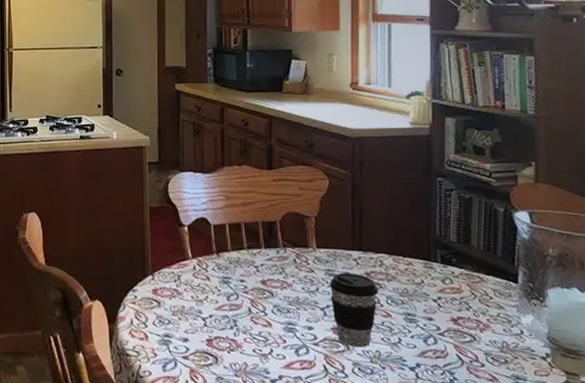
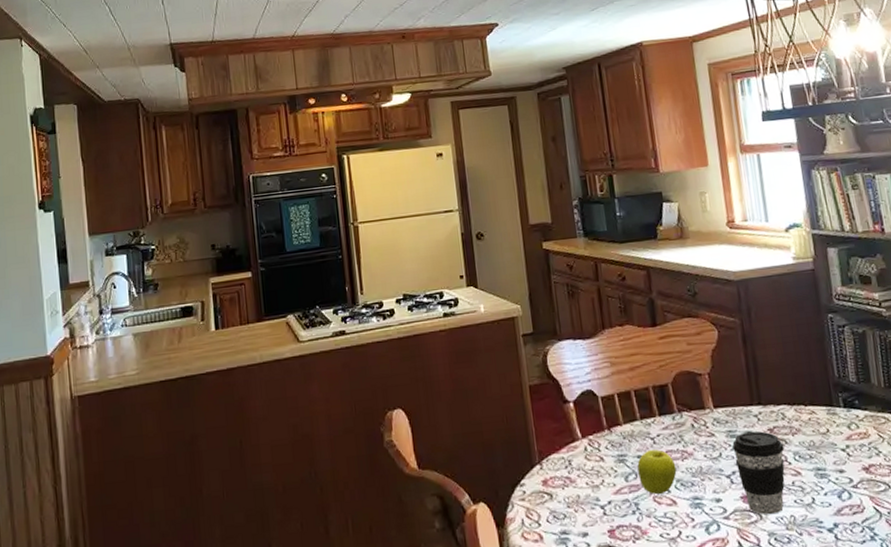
fruit: none [240,277,275,316] -> present [637,449,677,495]

